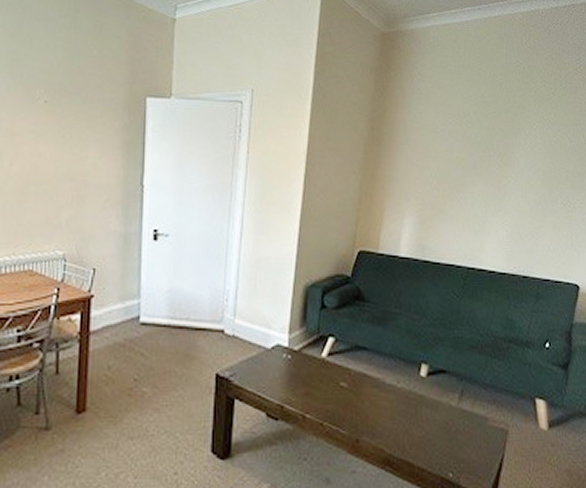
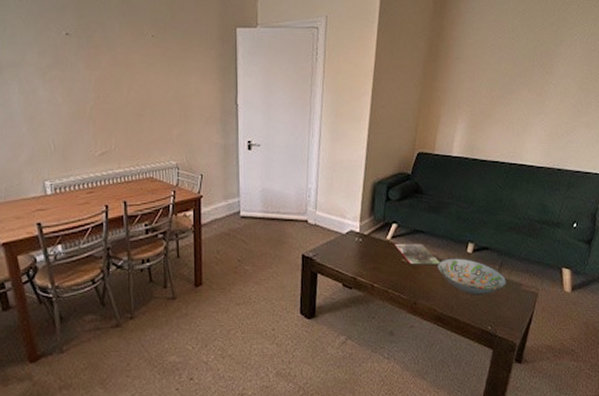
magazine: none [330,362,388,391] -> present [394,243,440,265]
decorative bowl: none [385,383,469,432] -> present [438,258,506,296]

